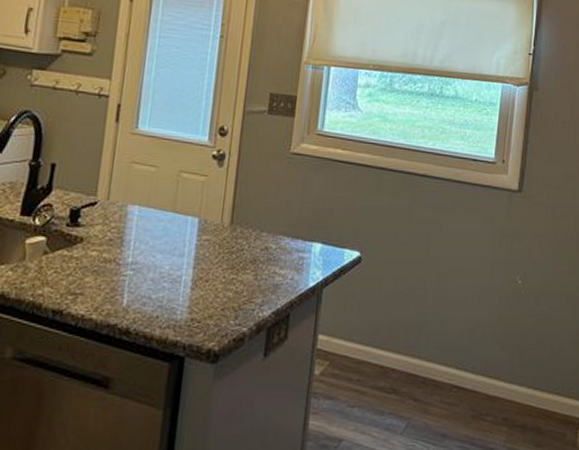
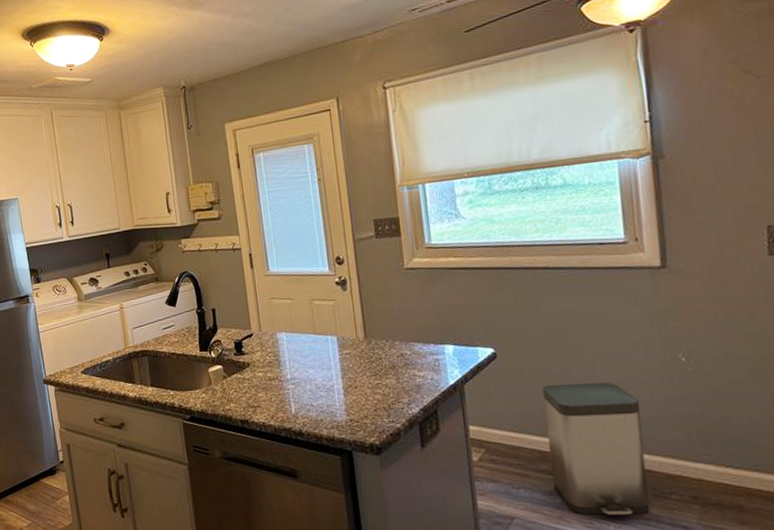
pedal bin: none [386,296,478,437] -> present [542,382,650,515]

